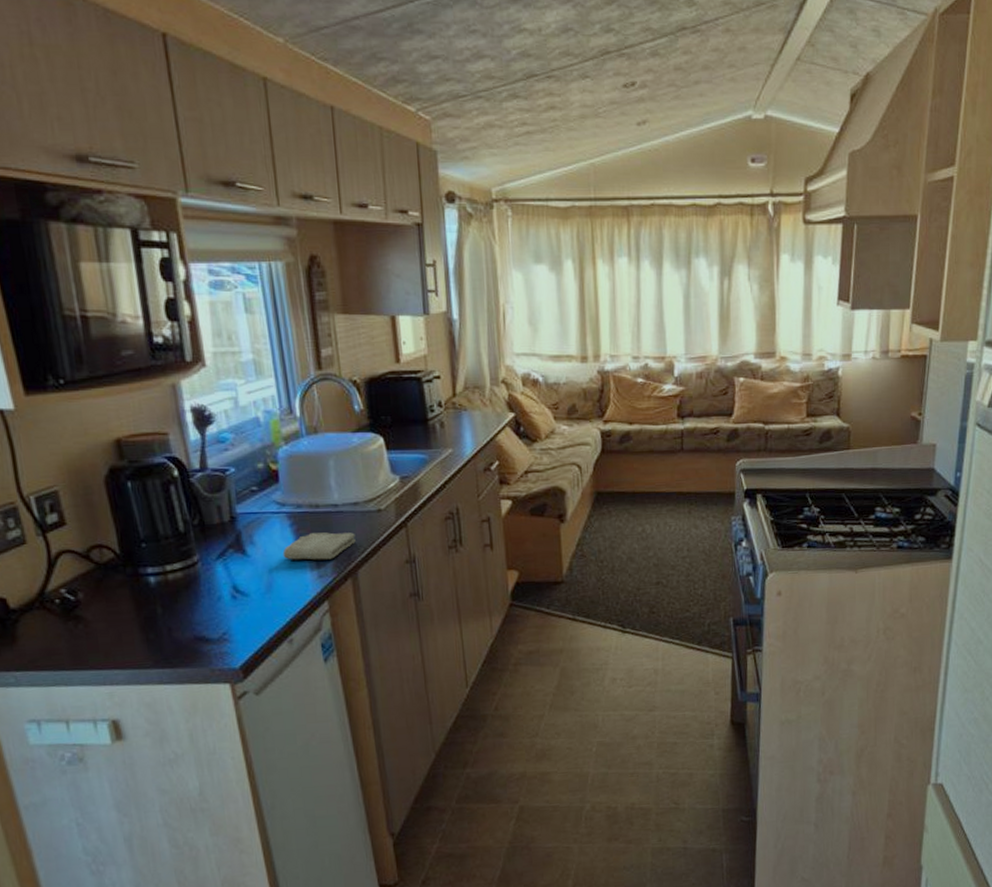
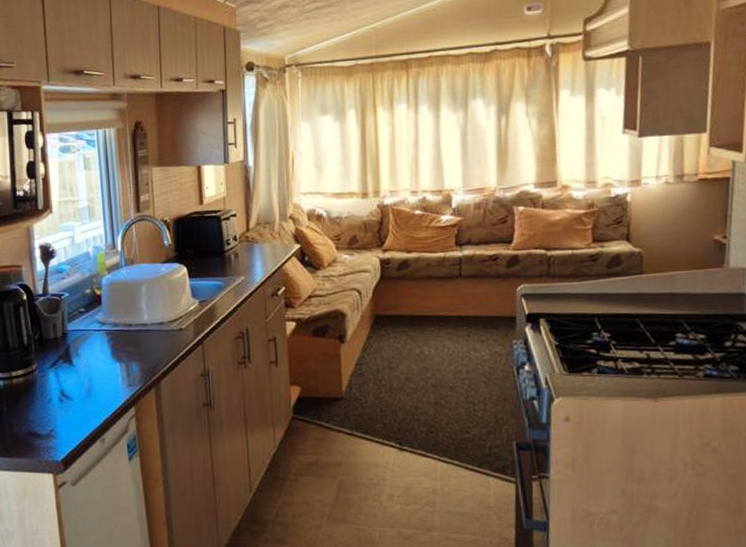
washcloth: present [282,532,356,560] -> none [101,348,160,371]

